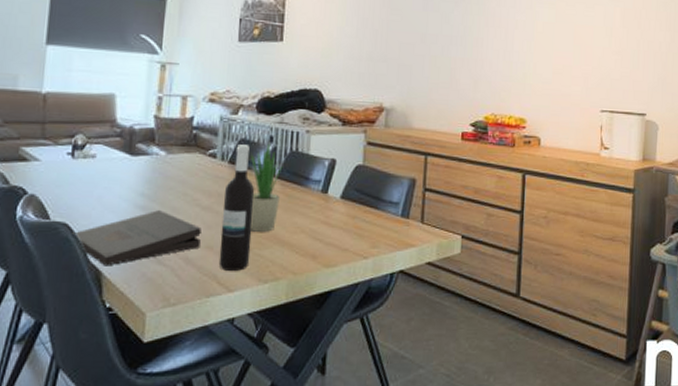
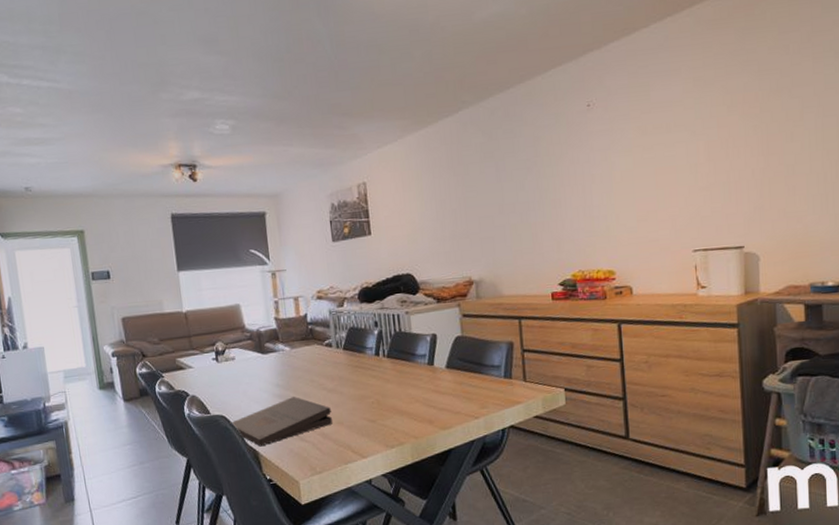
wine bottle: present [218,144,255,271] -> none [343,332,376,441]
potted plant: present [250,140,283,232] -> none [360,325,393,406]

